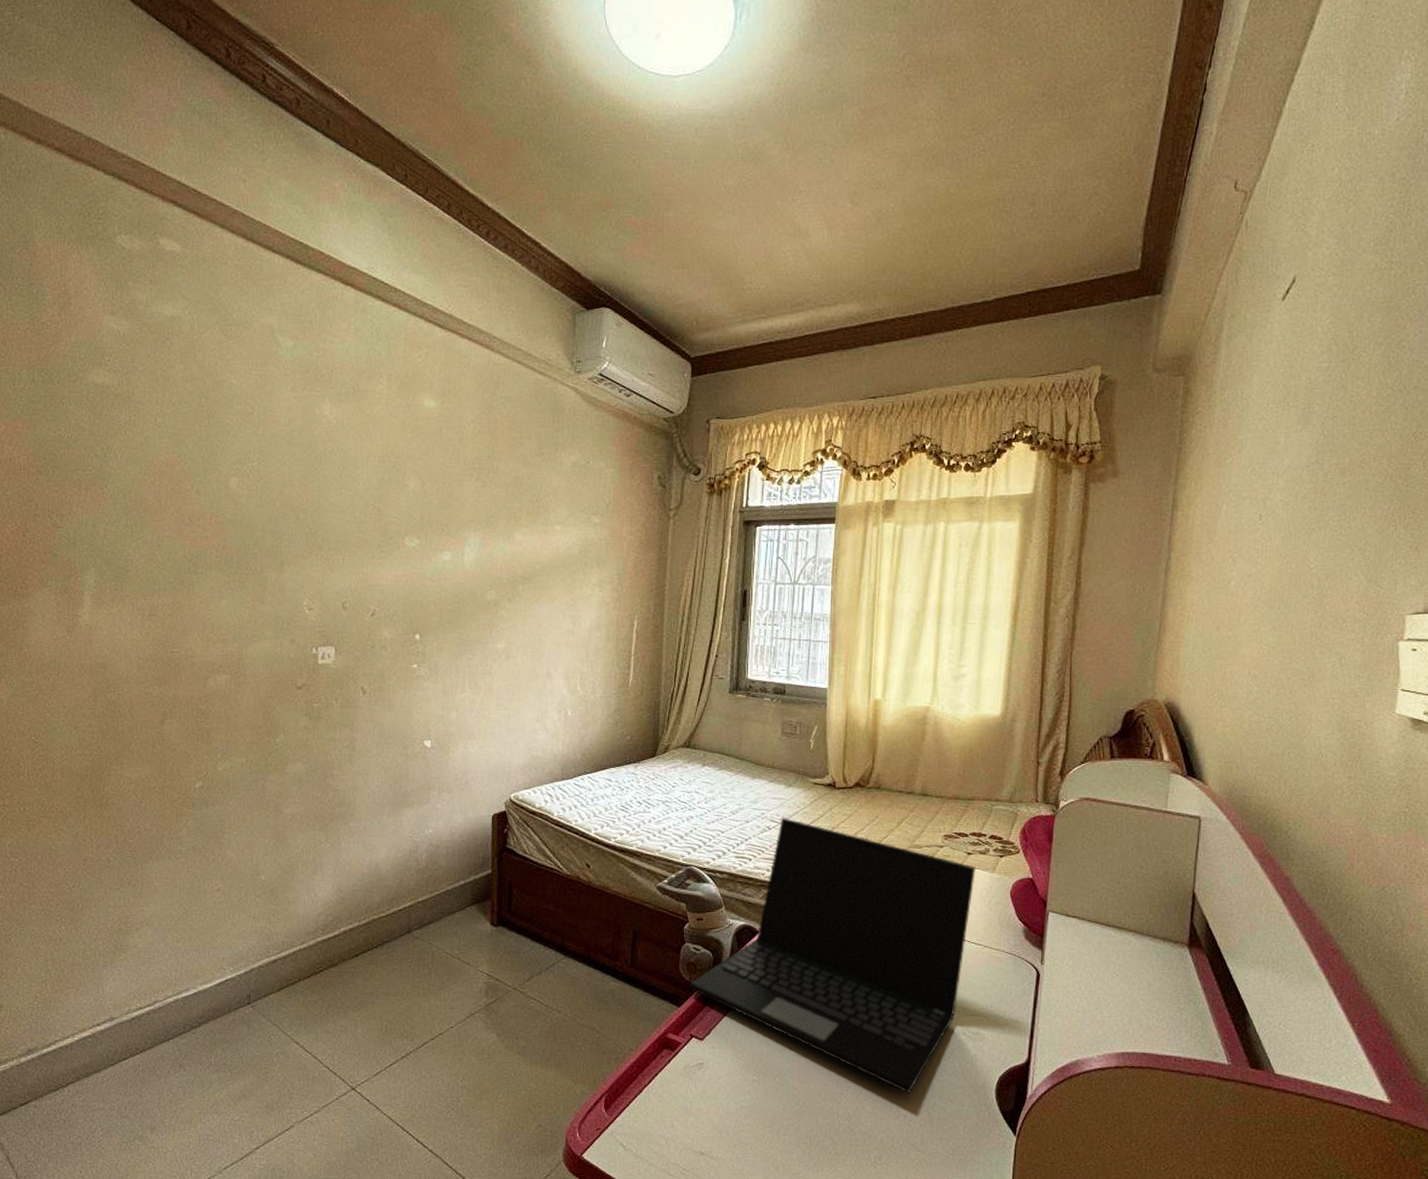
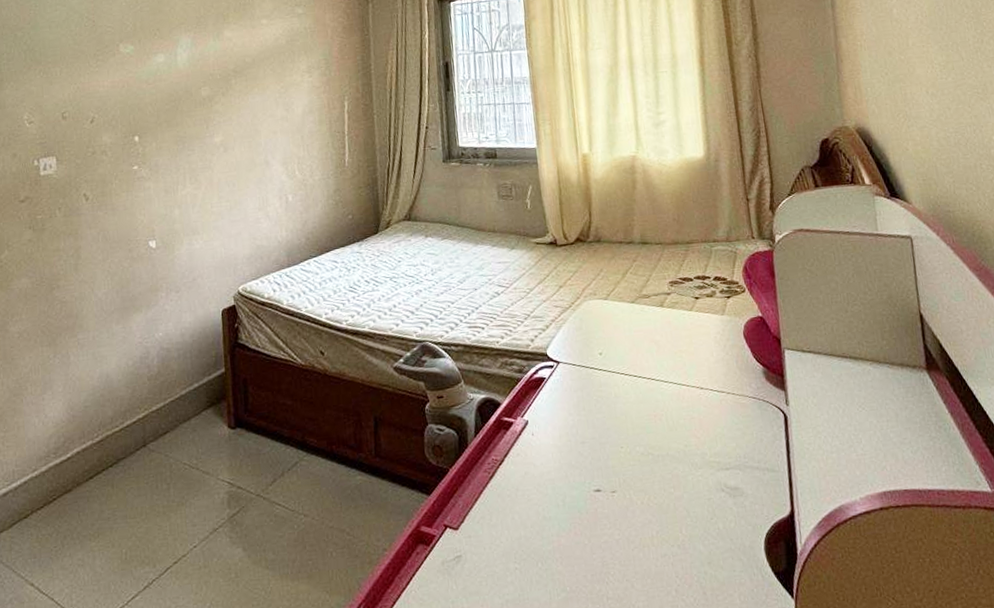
laptop: present [690,817,976,1094] -> none [437,280,710,564]

